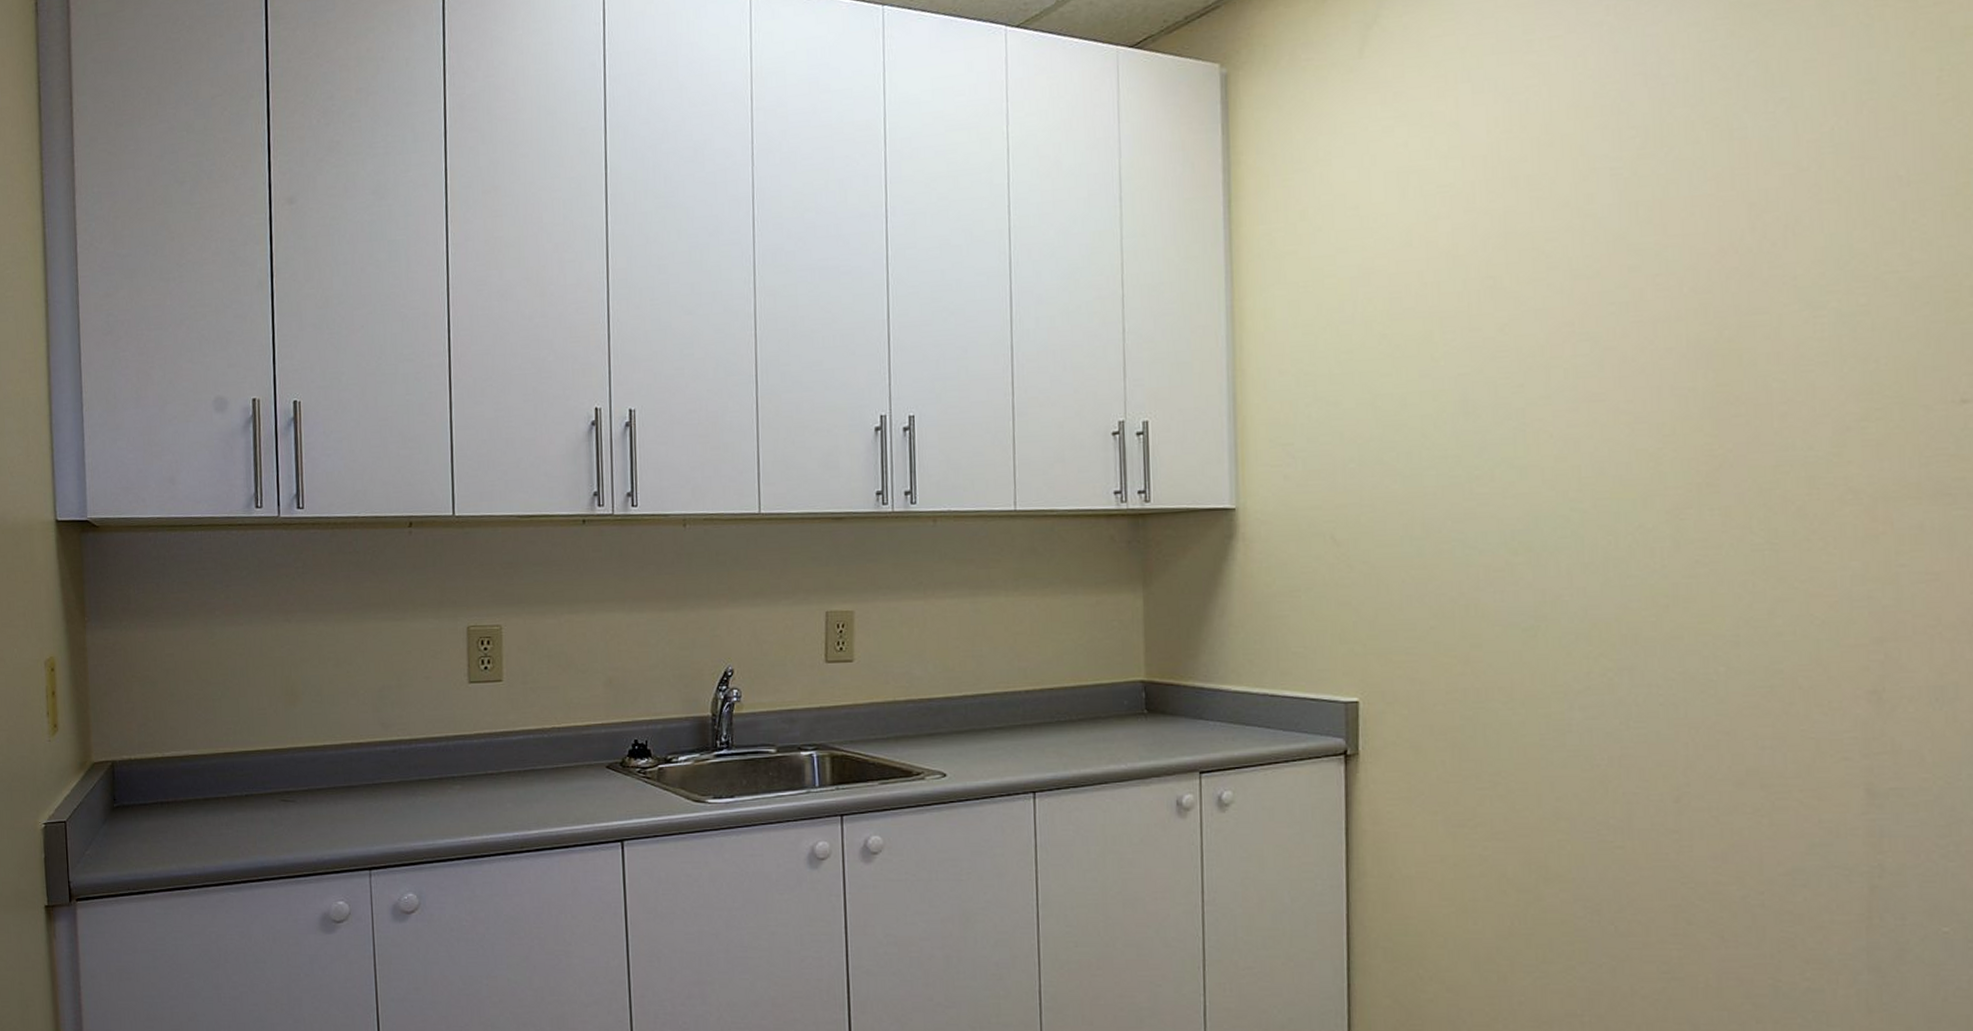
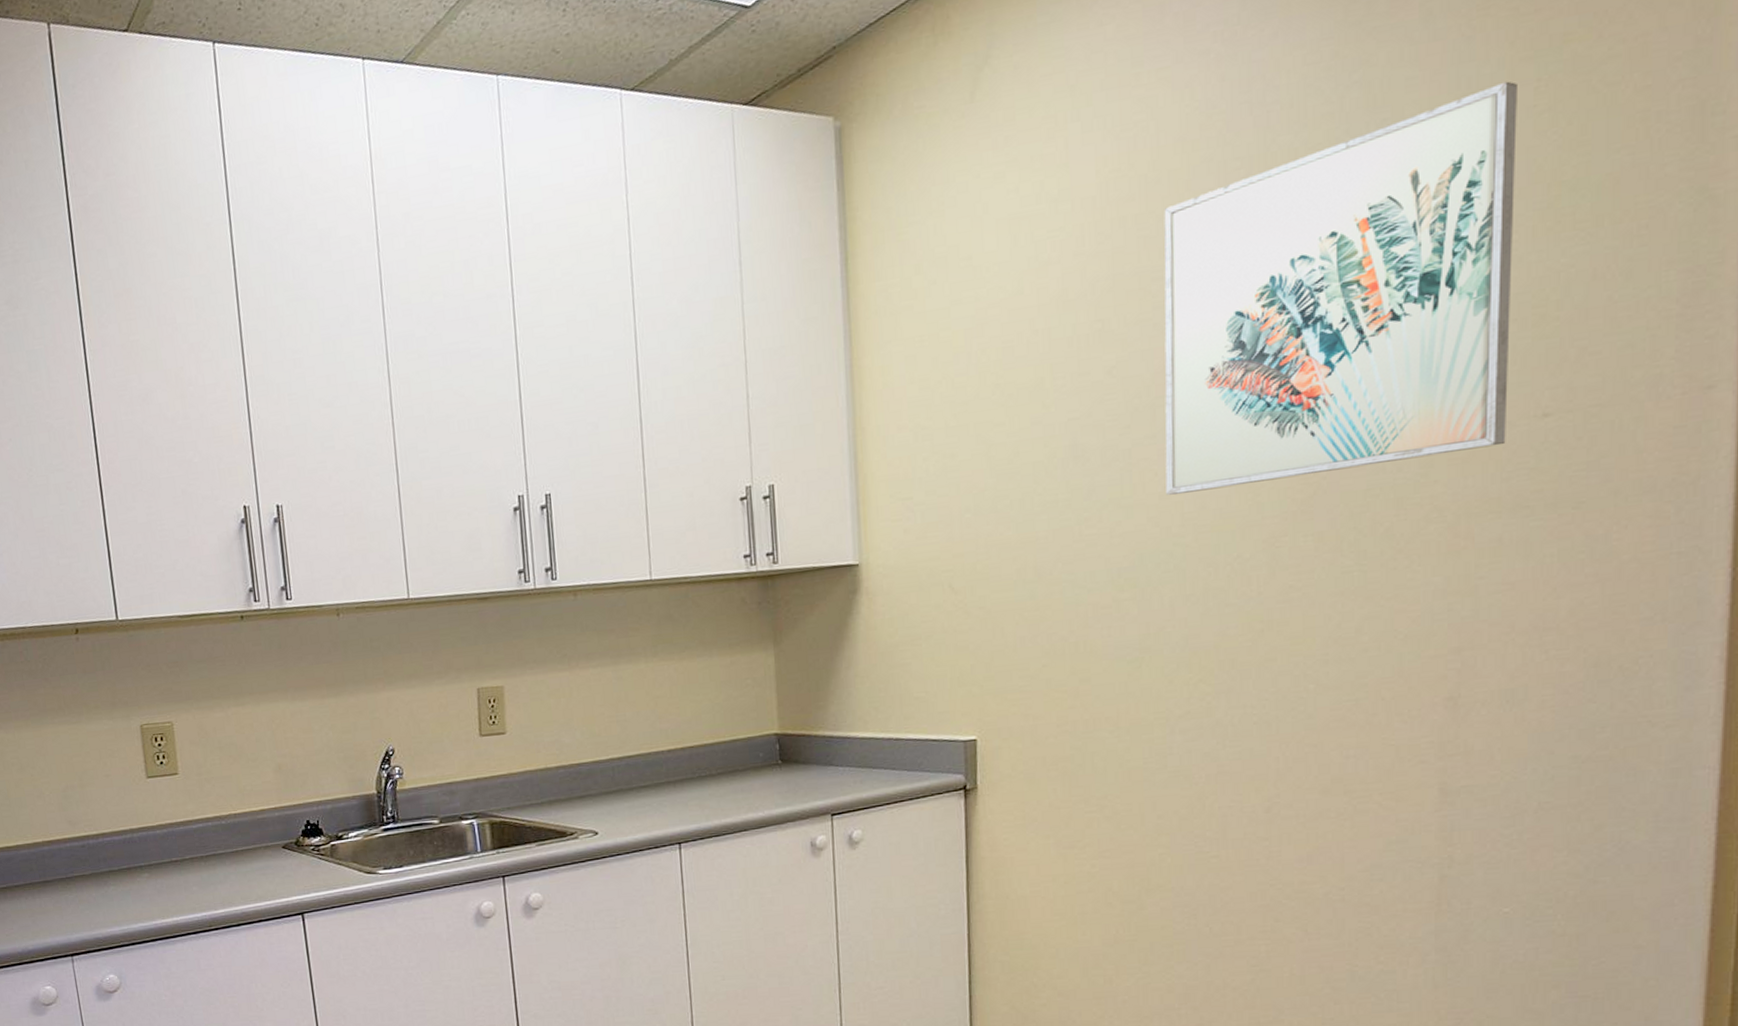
wall art: none [1557,69,1923,459] -> present [1164,81,1517,496]

